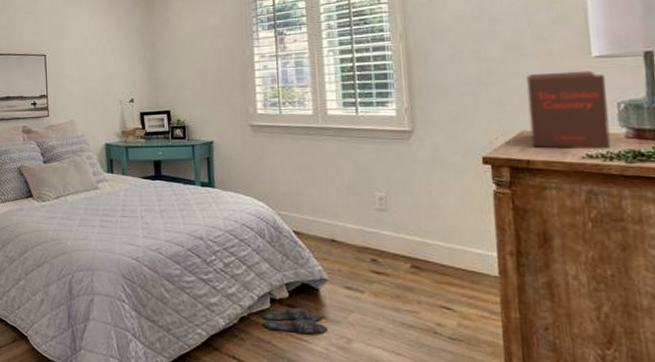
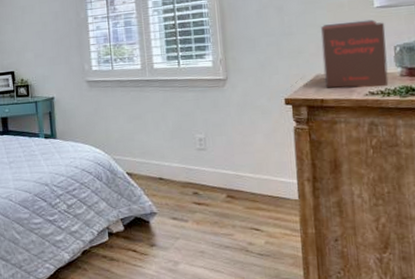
slippers: present [260,307,327,335] -> none [100,238,157,261]

